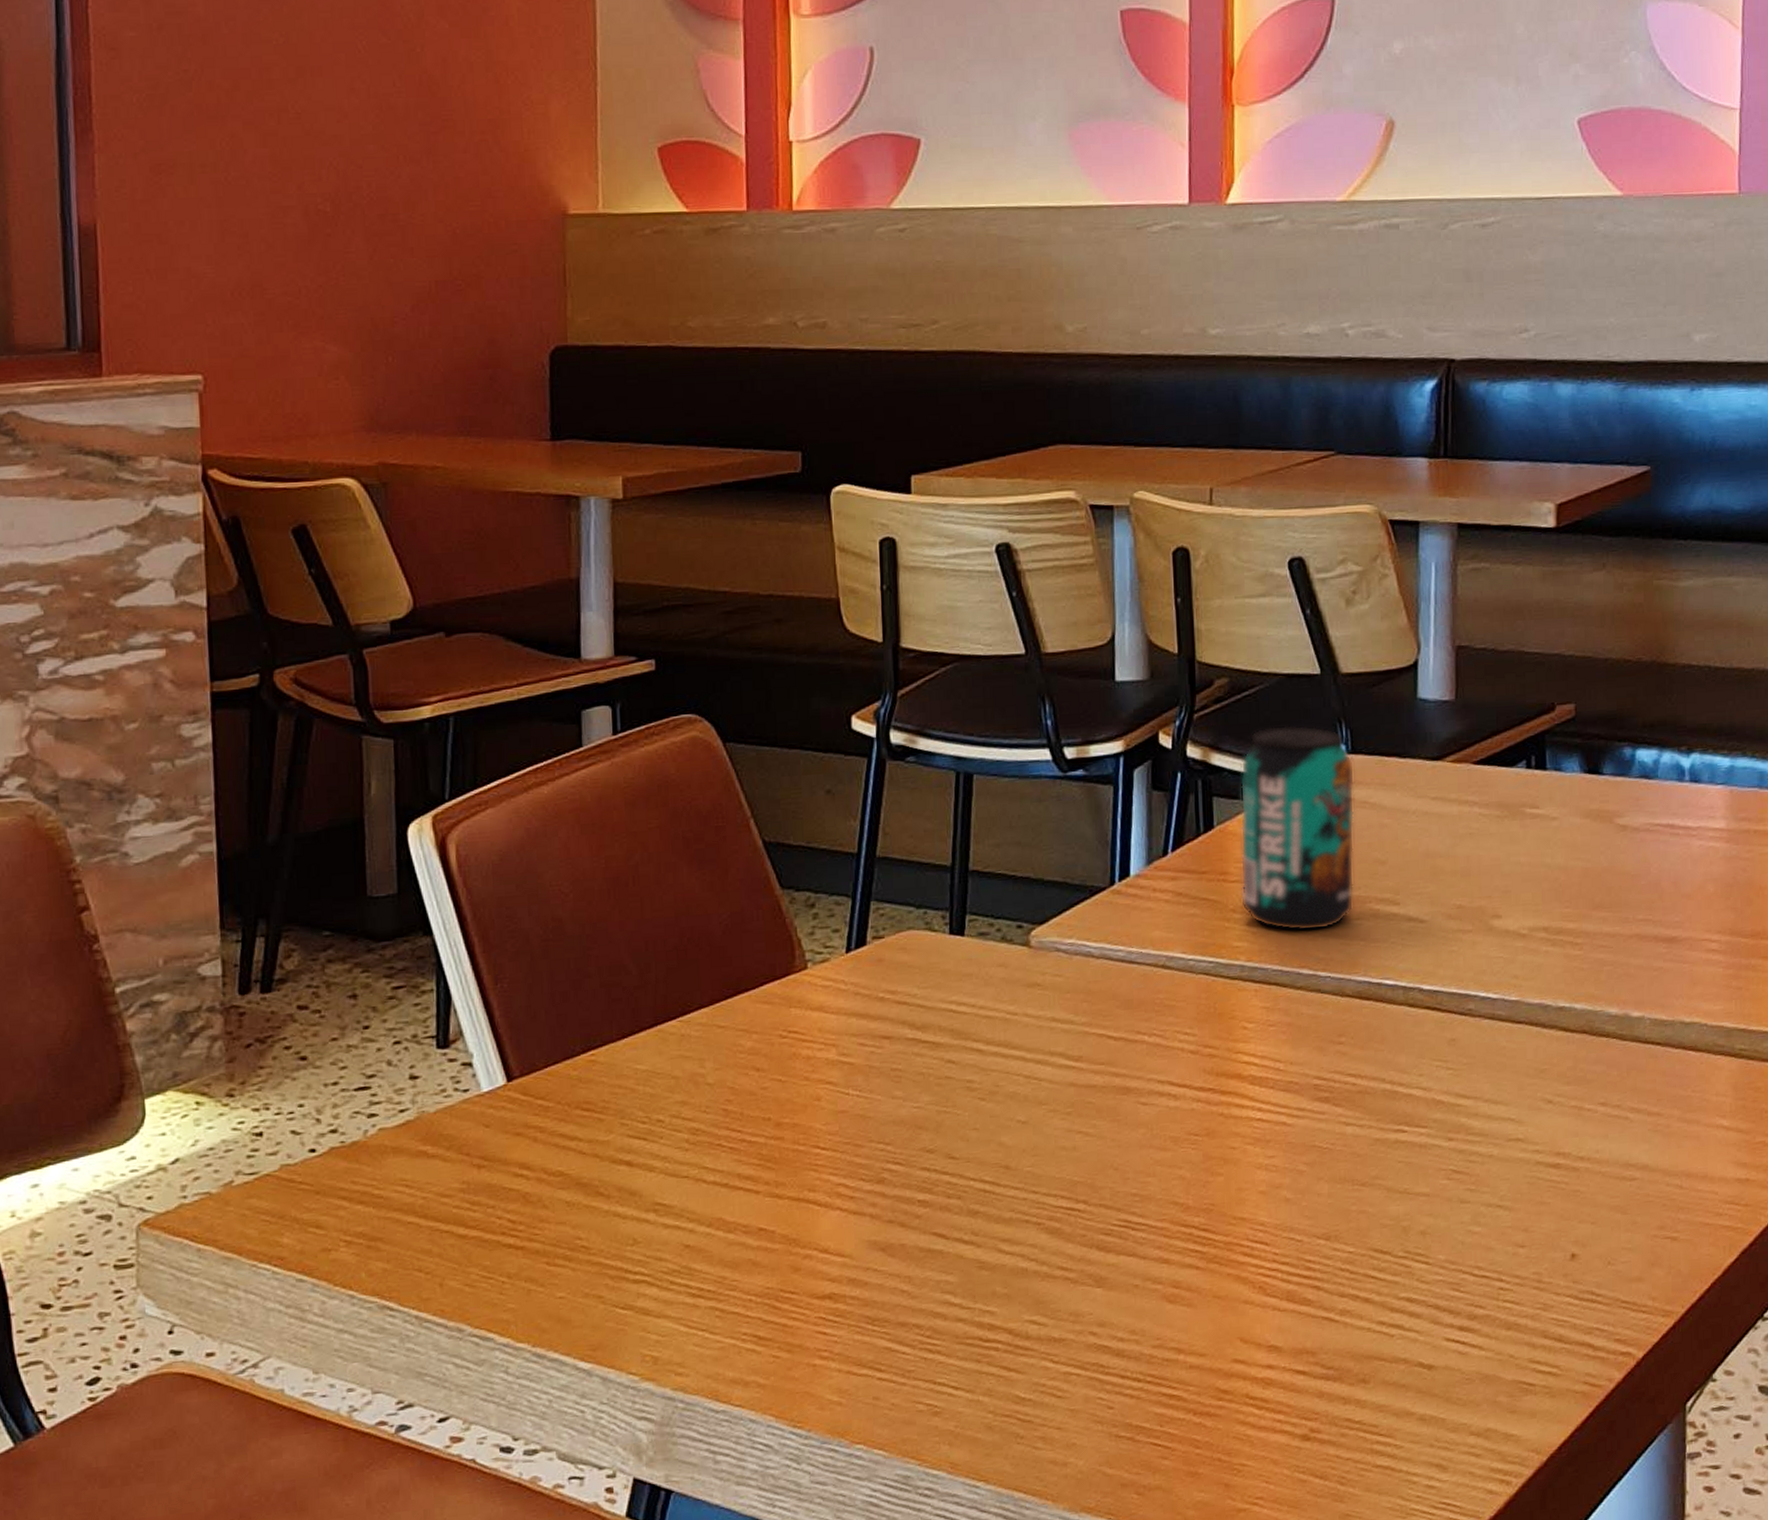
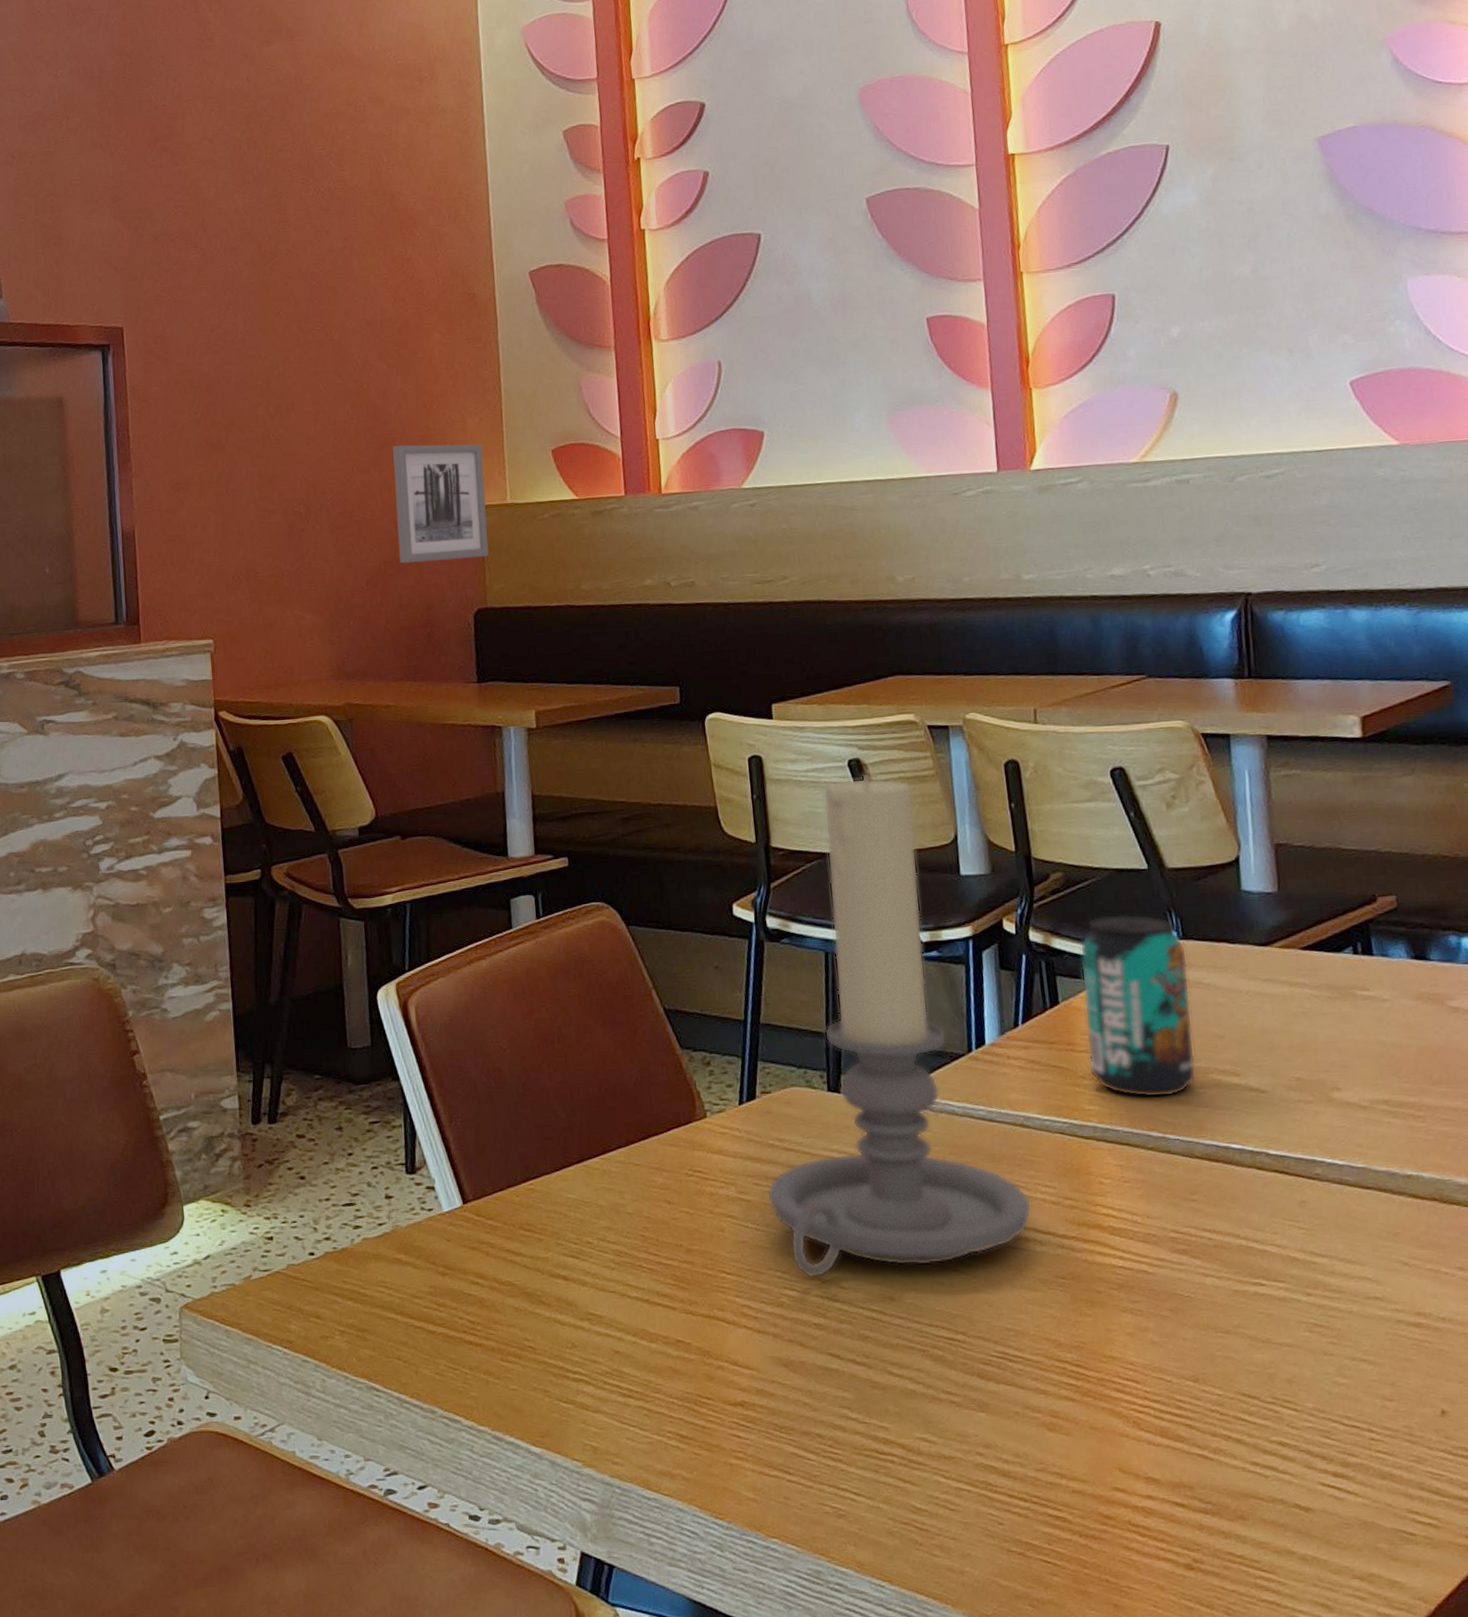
wall art: none [452,130,572,285] -> present [393,444,489,564]
candle holder: none [872,562,1169,1149] -> present [766,774,1032,1278]

